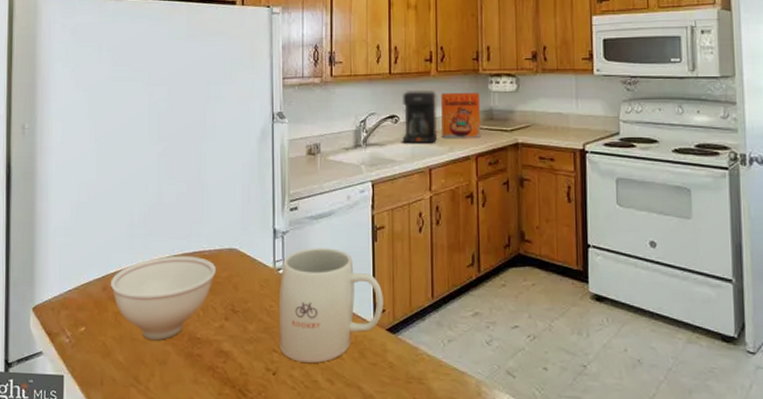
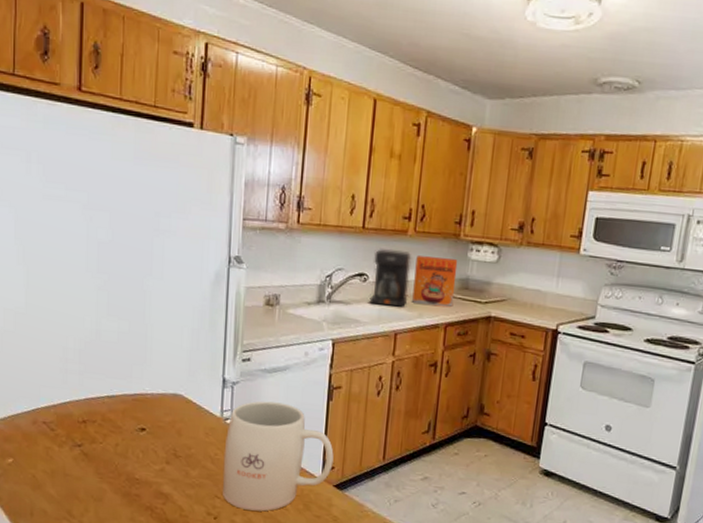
bowl: present [110,255,217,340] -> none [40,395,160,477]

